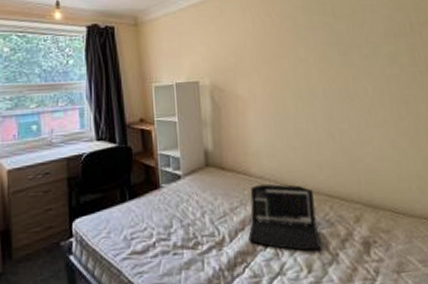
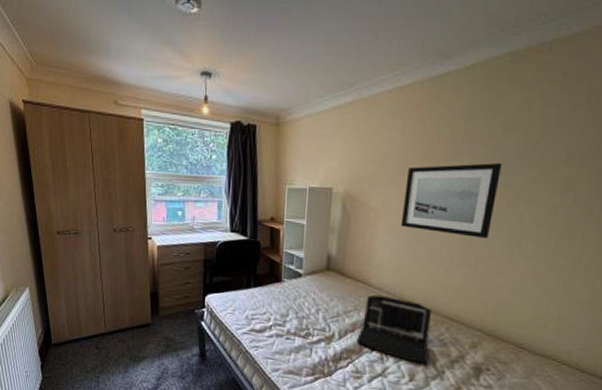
wall art: none [265,44,345,114] -> present [400,162,502,239]

